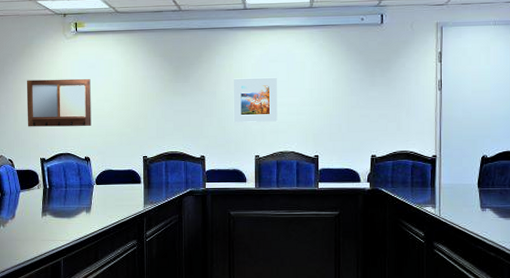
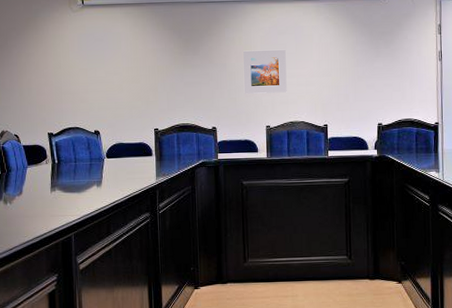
writing board: present [26,78,92,127] -> none [31,52,101,102]

